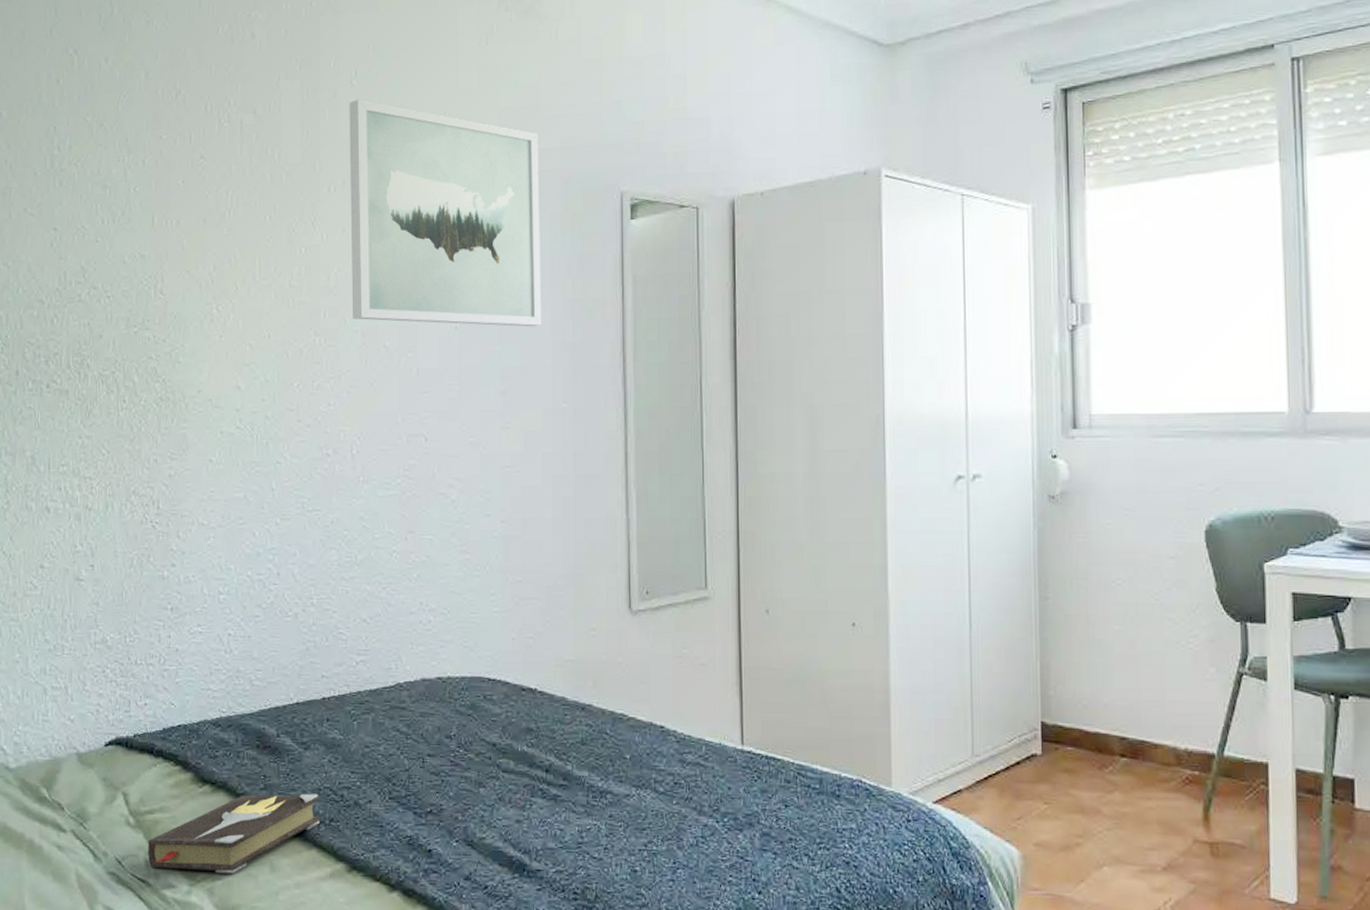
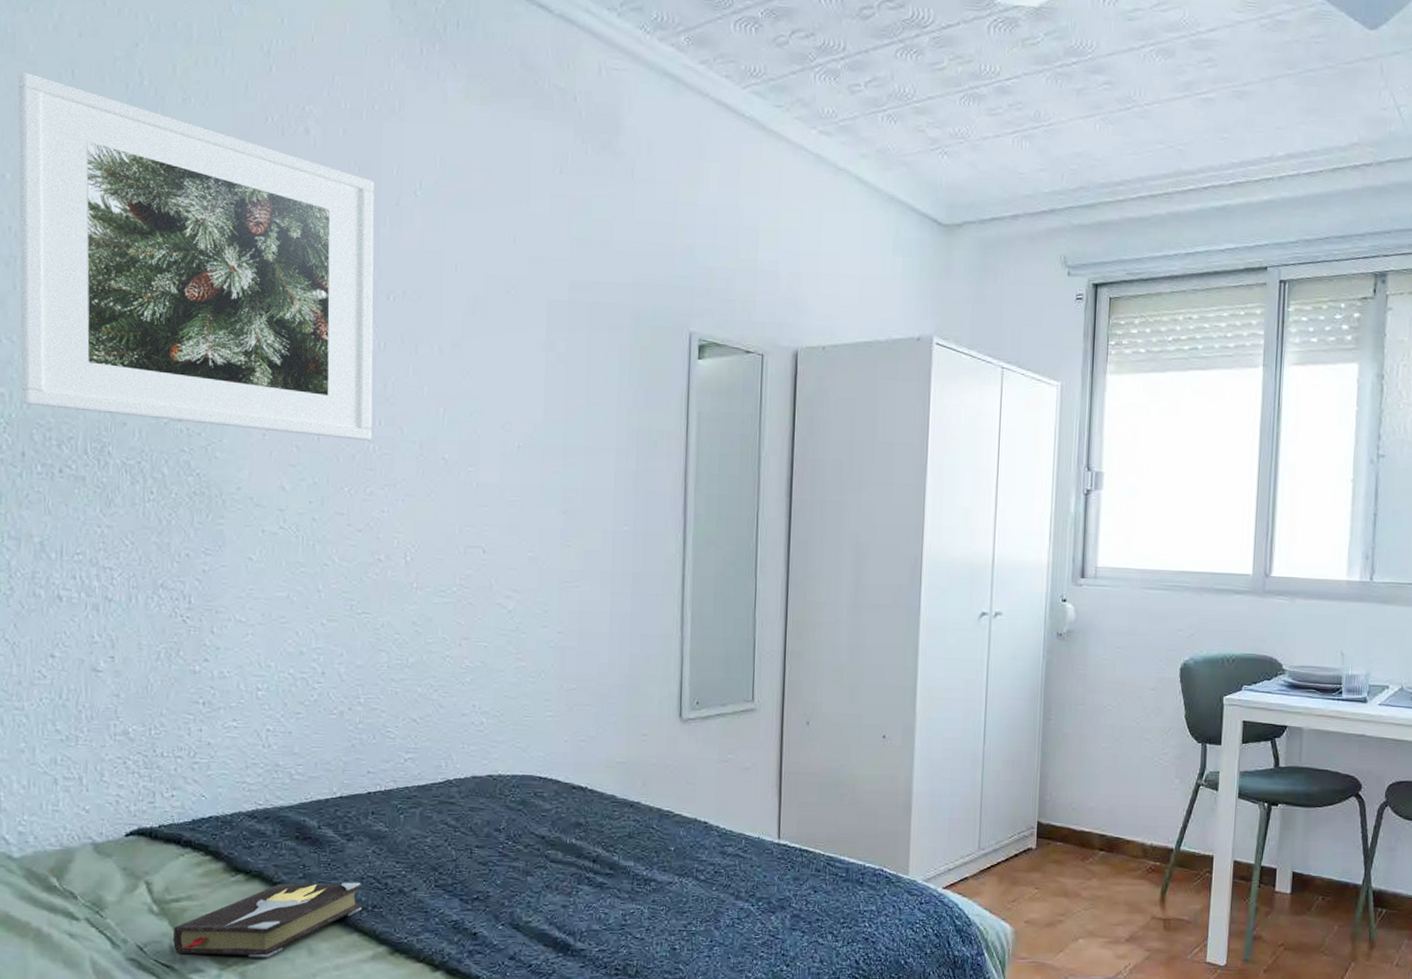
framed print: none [12,16,317,334] -> present [18,71,374,441]
wall art: present [349,99,542,327] -> none [409,210,610,452]

